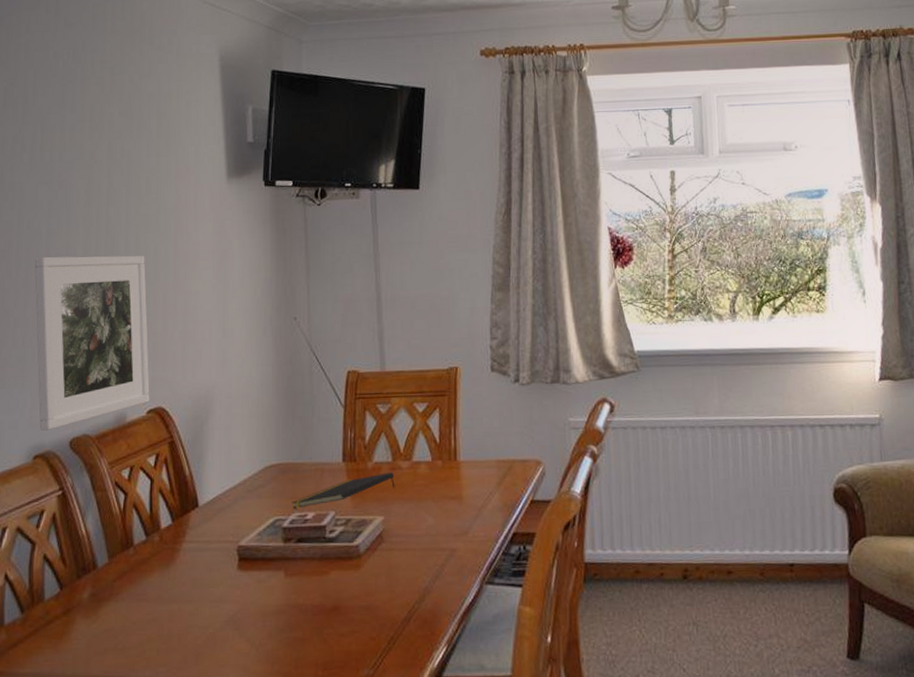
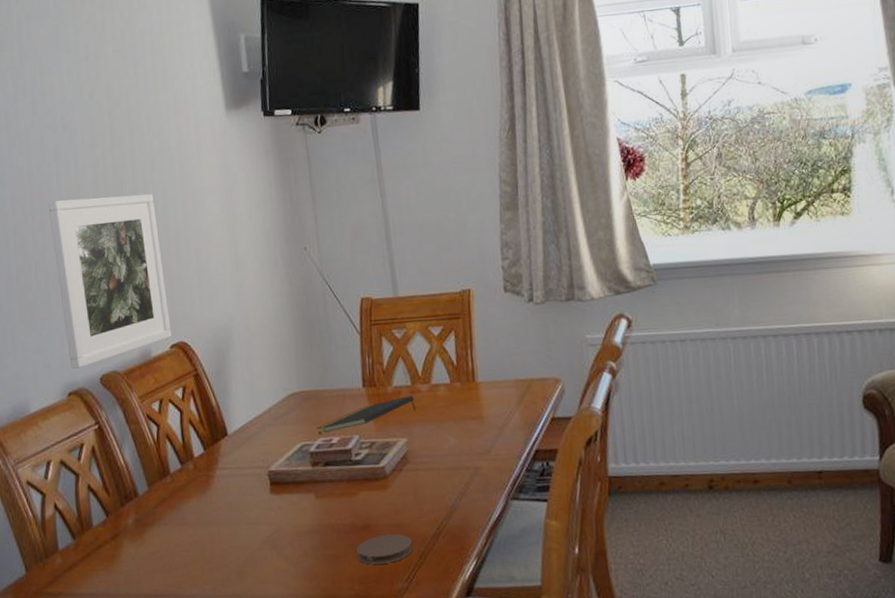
coaster: none [324,616,382,649] -> present [357,533,413,565]

